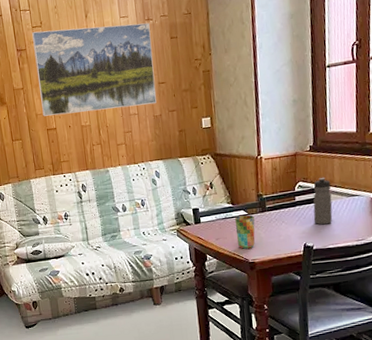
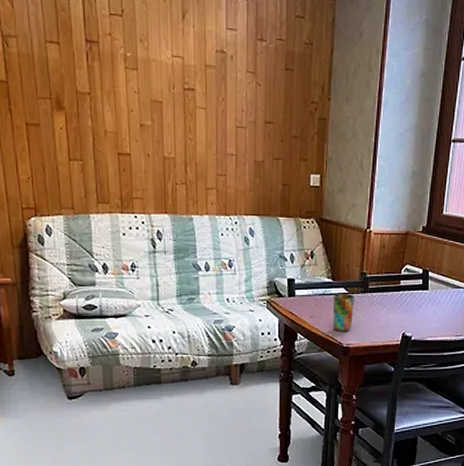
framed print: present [32,22,157,117] -> none [109,21,262,147]
water bottle: present [313,177,333,225] -> none [416,263,439,315]

